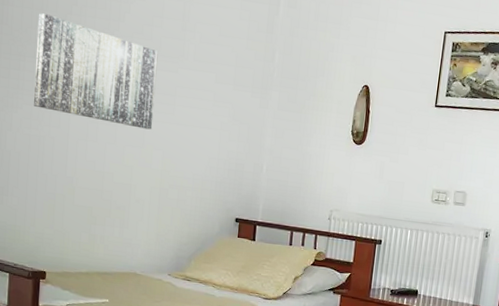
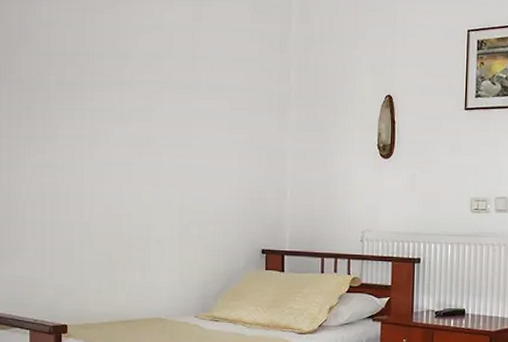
wall art: present [34,13,158,130] -> none [45,58,170,165]

